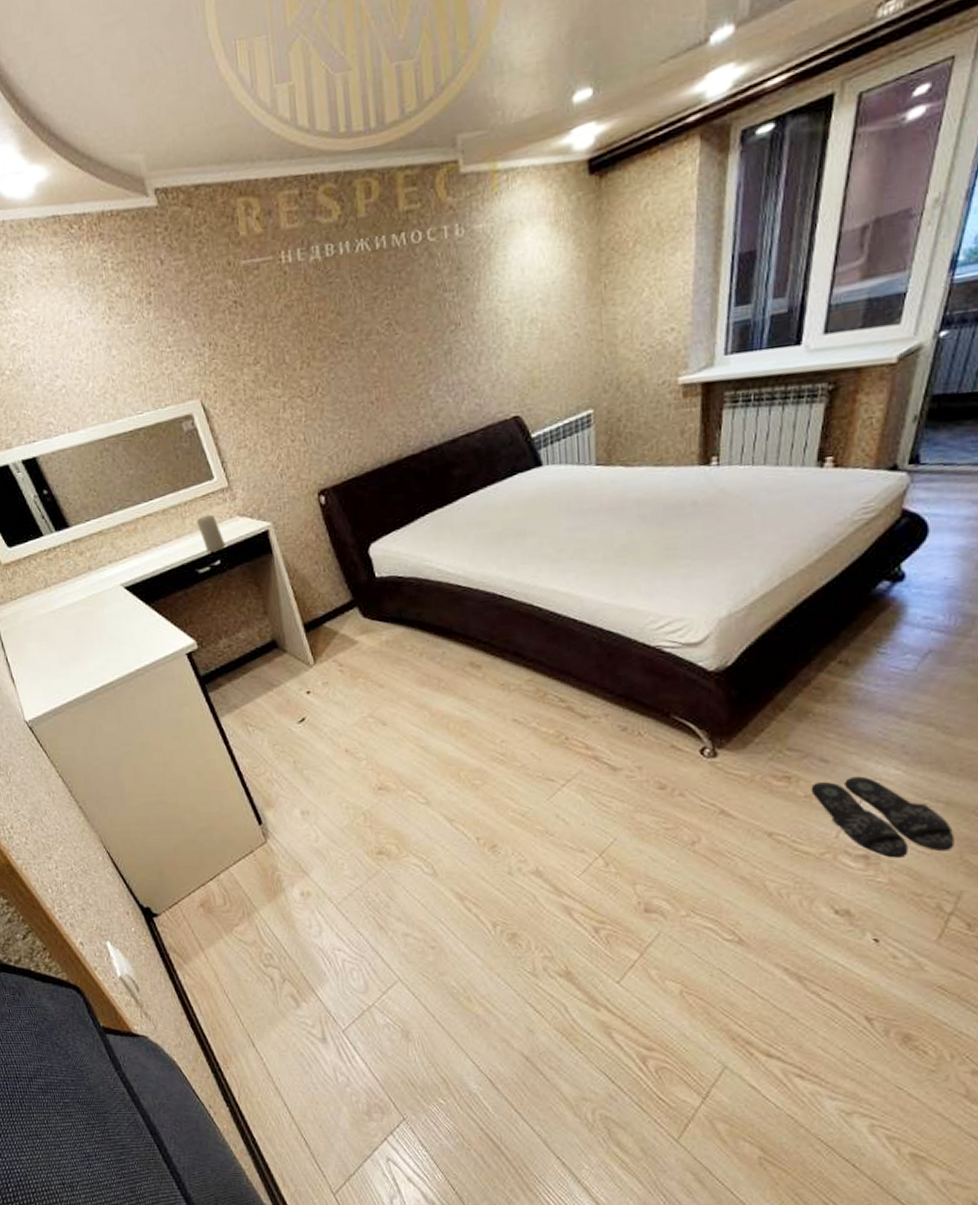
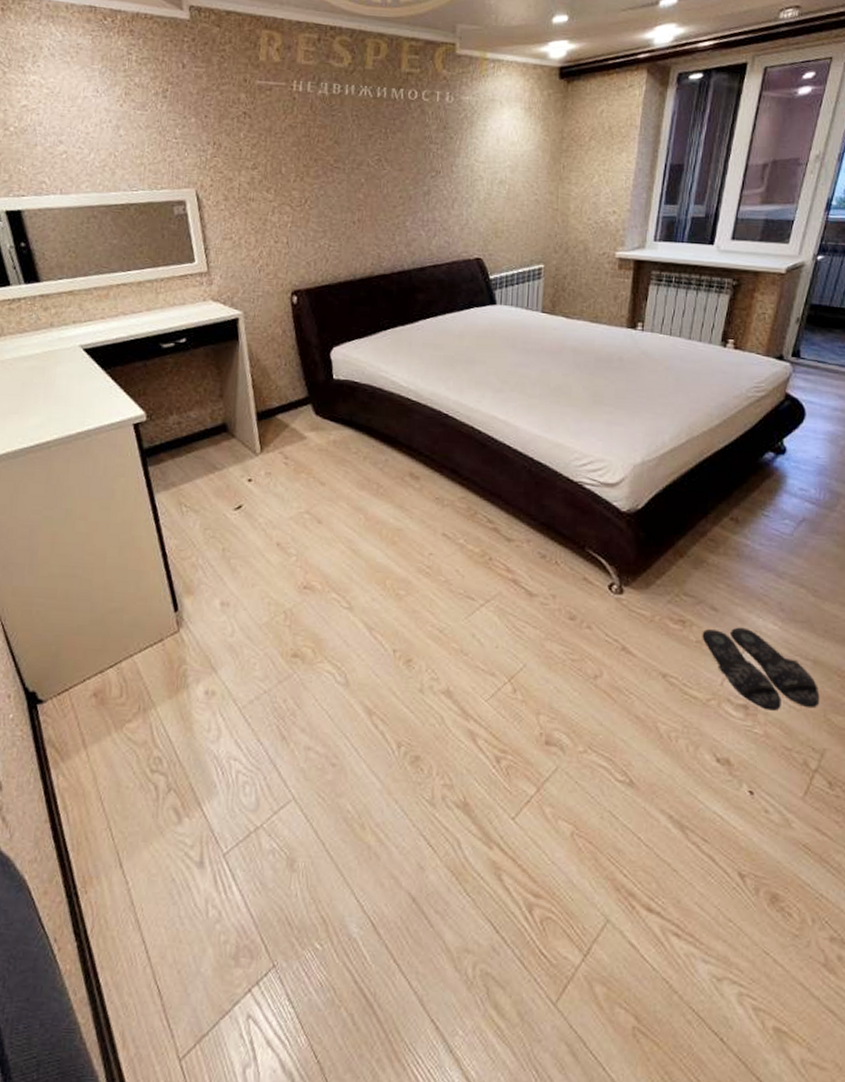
candle: present [196,514,226,553] -> none [169,294,194,331]

